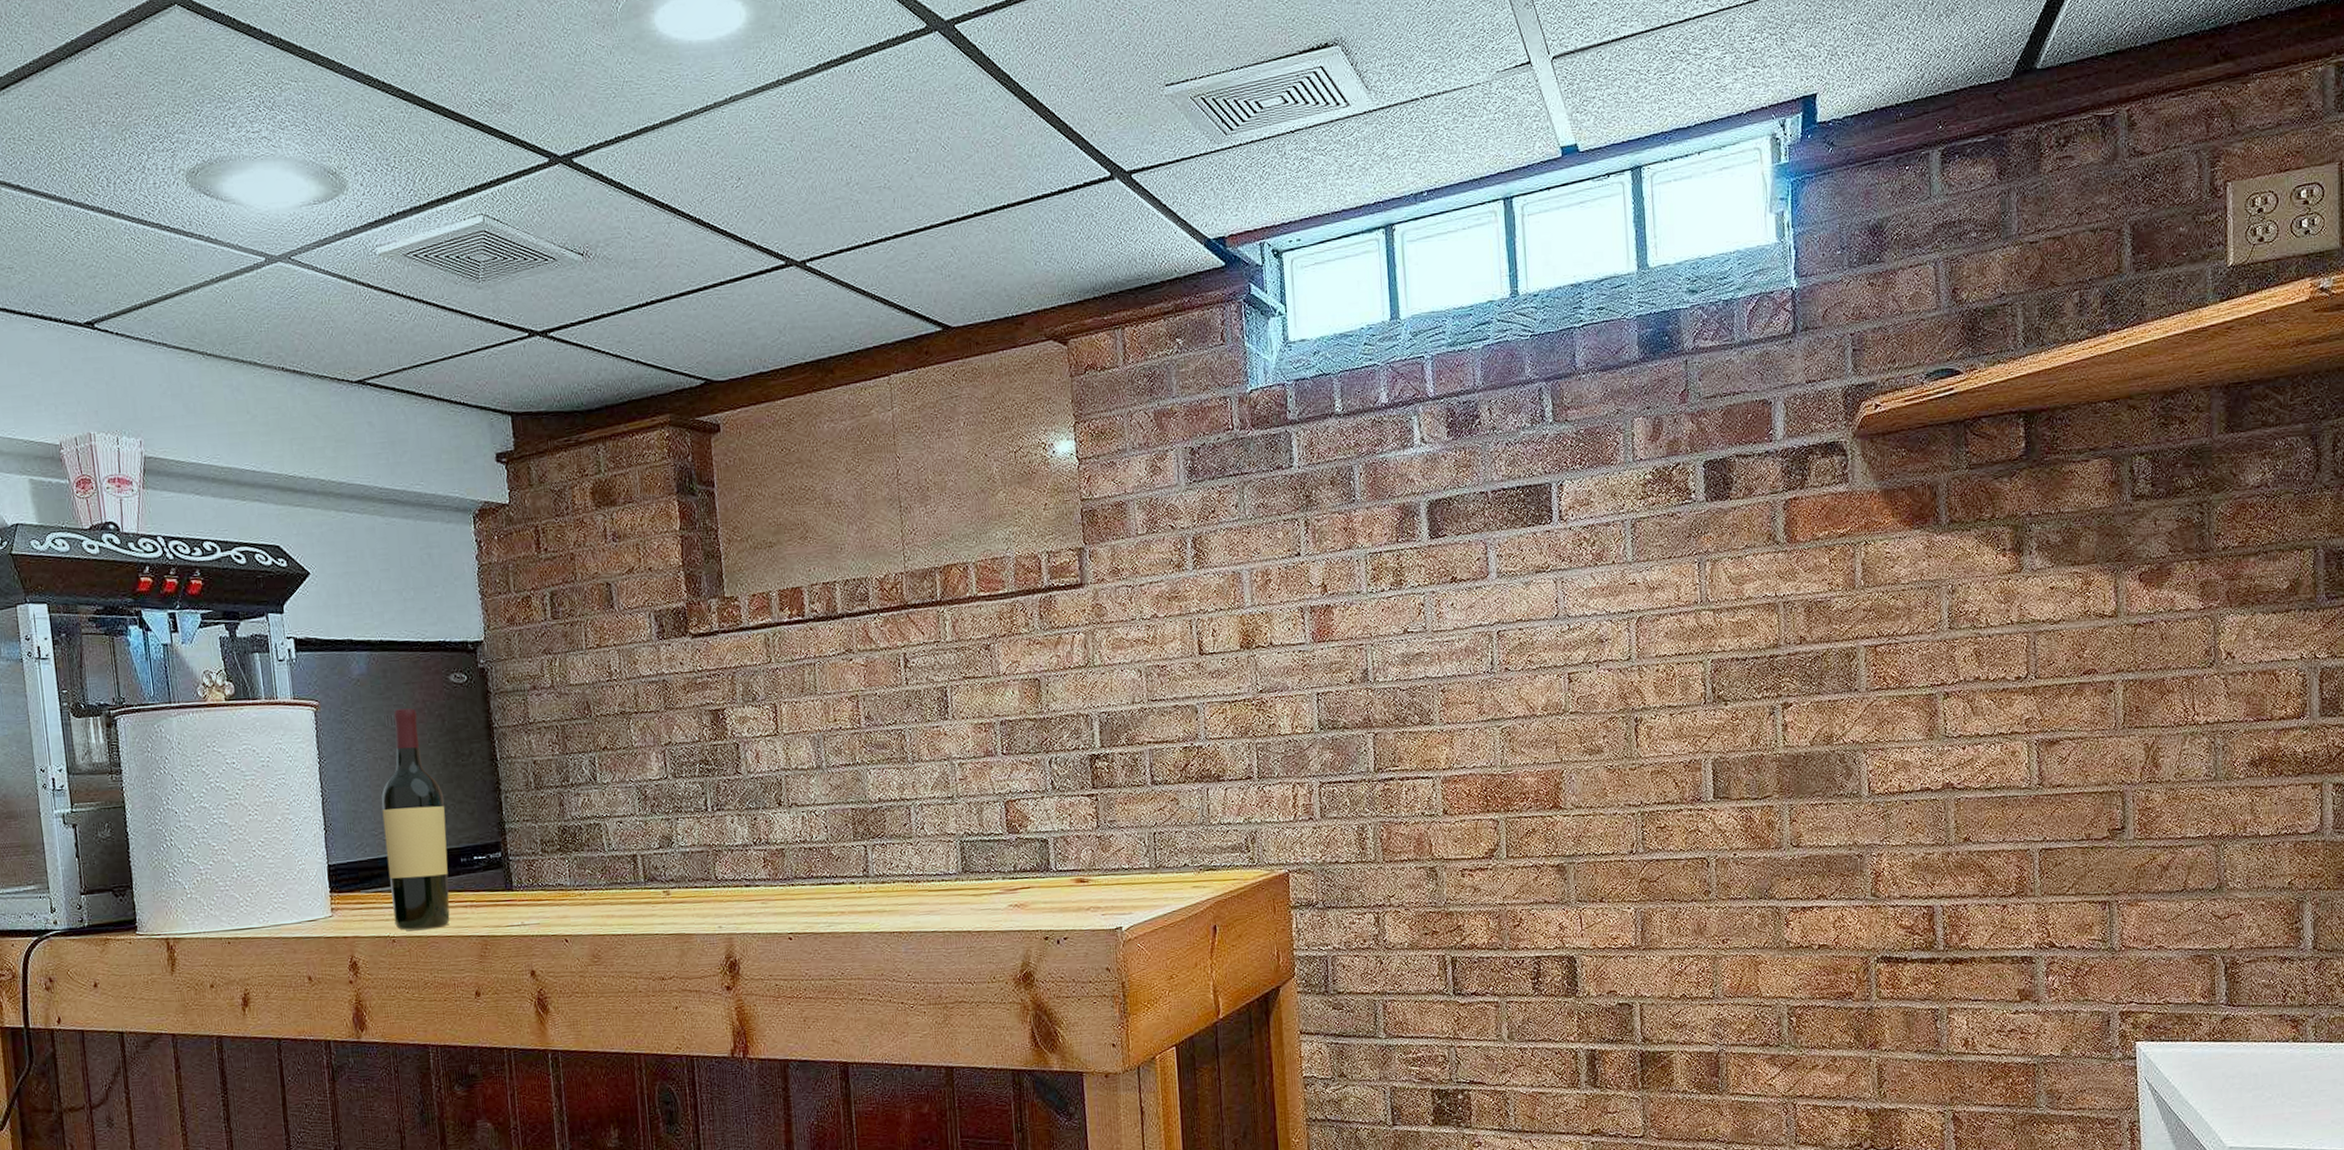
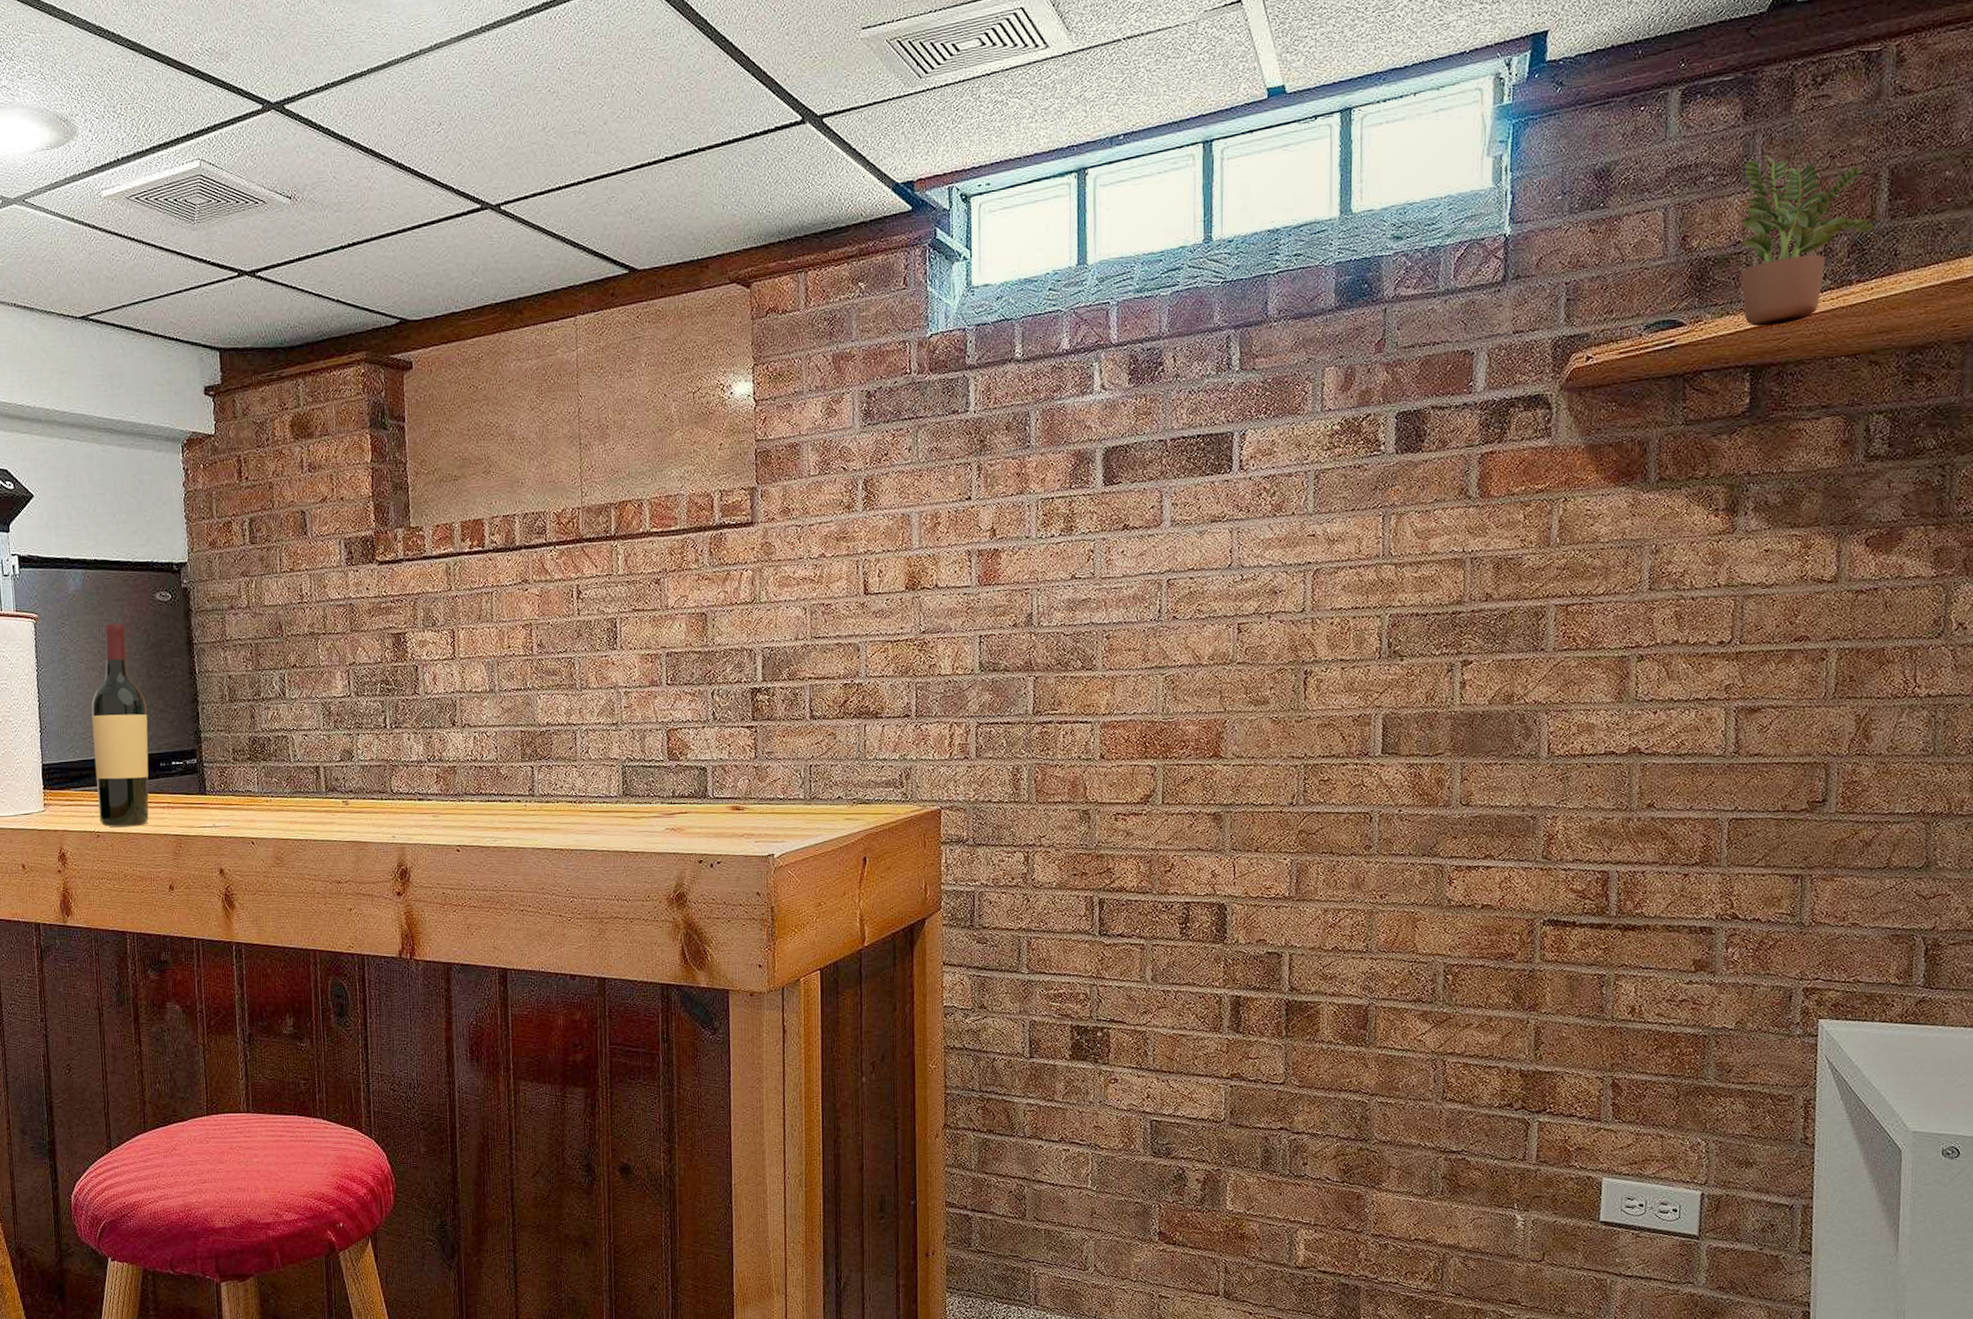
potted plant: none [2002,212,2122,374] -> present [1741,155,1874,327]

